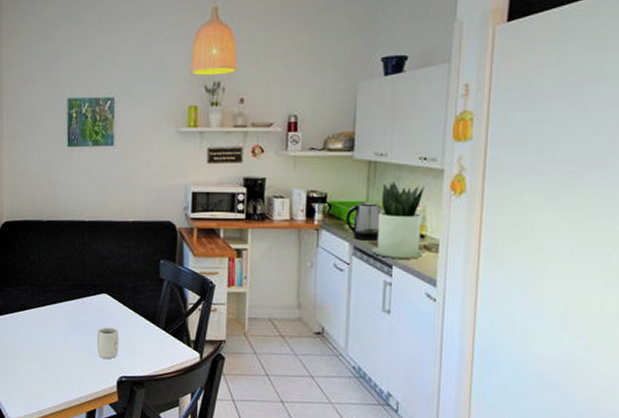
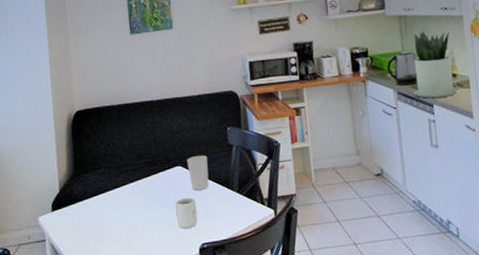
cup: none [114,286,136,322] -> present [187,155,209,191]

